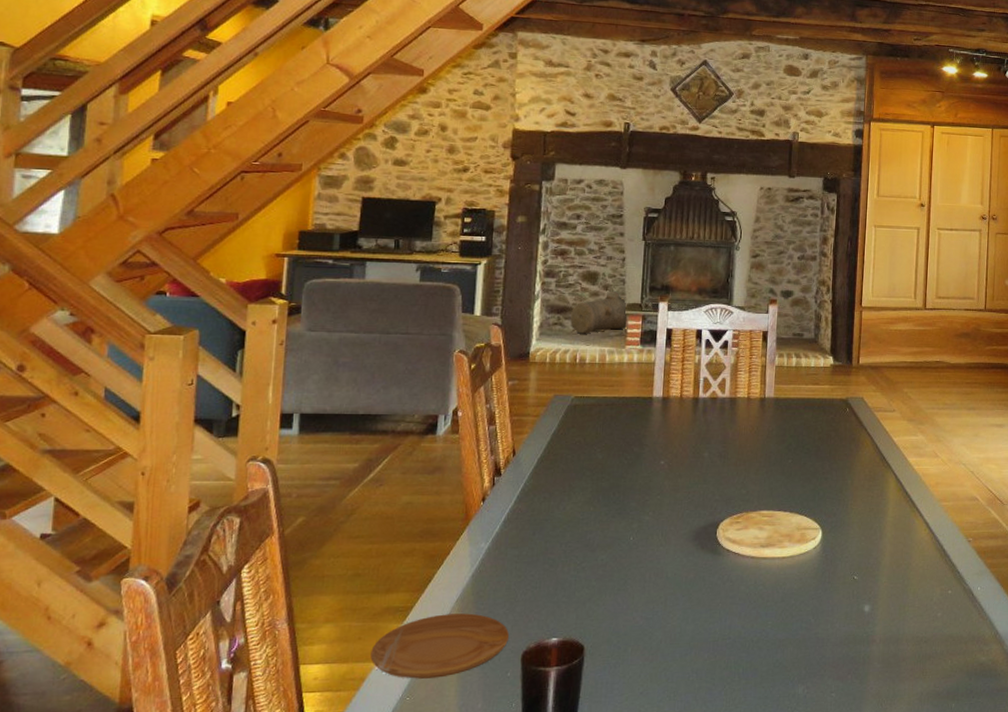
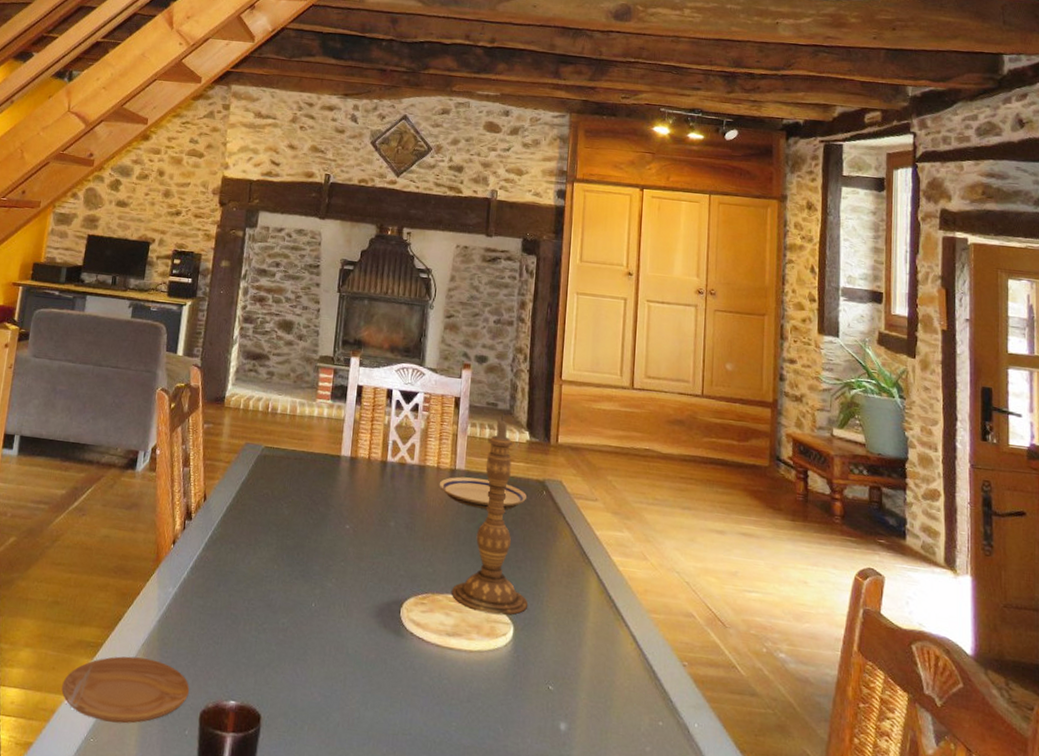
decorative log: present [570,291,627,334] -> none [264,341,319,383]
plate: none [750,403,831,430] -> present [439,476,527,510]
candlestick: none [765,345,834,523] -> present [452,416,528,616]

